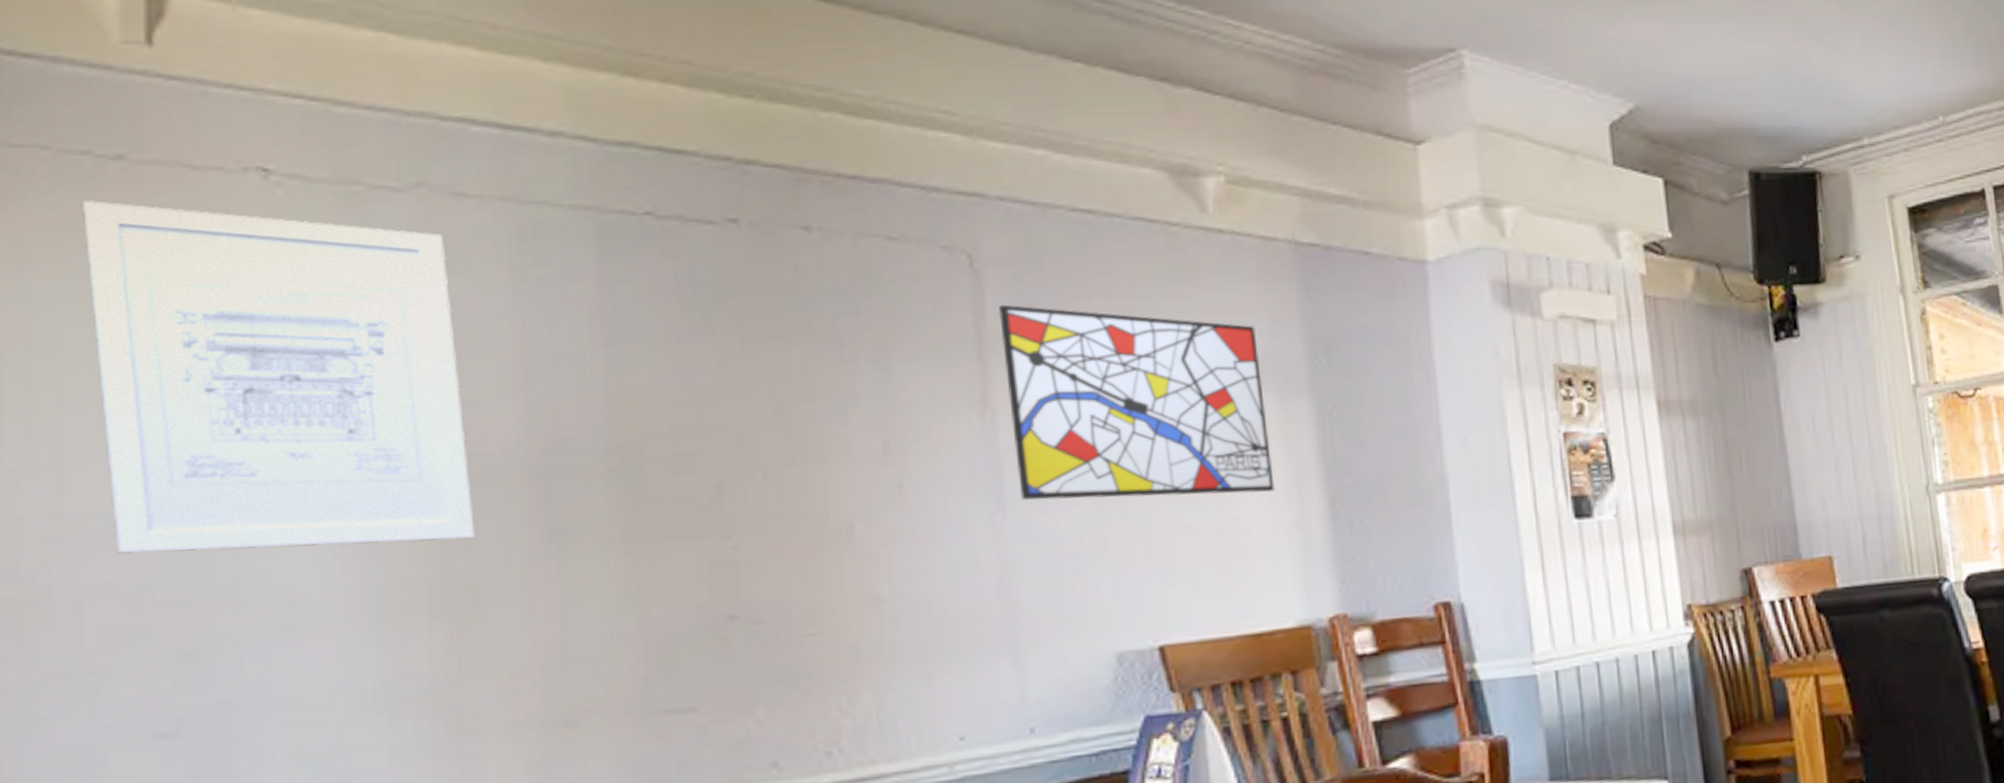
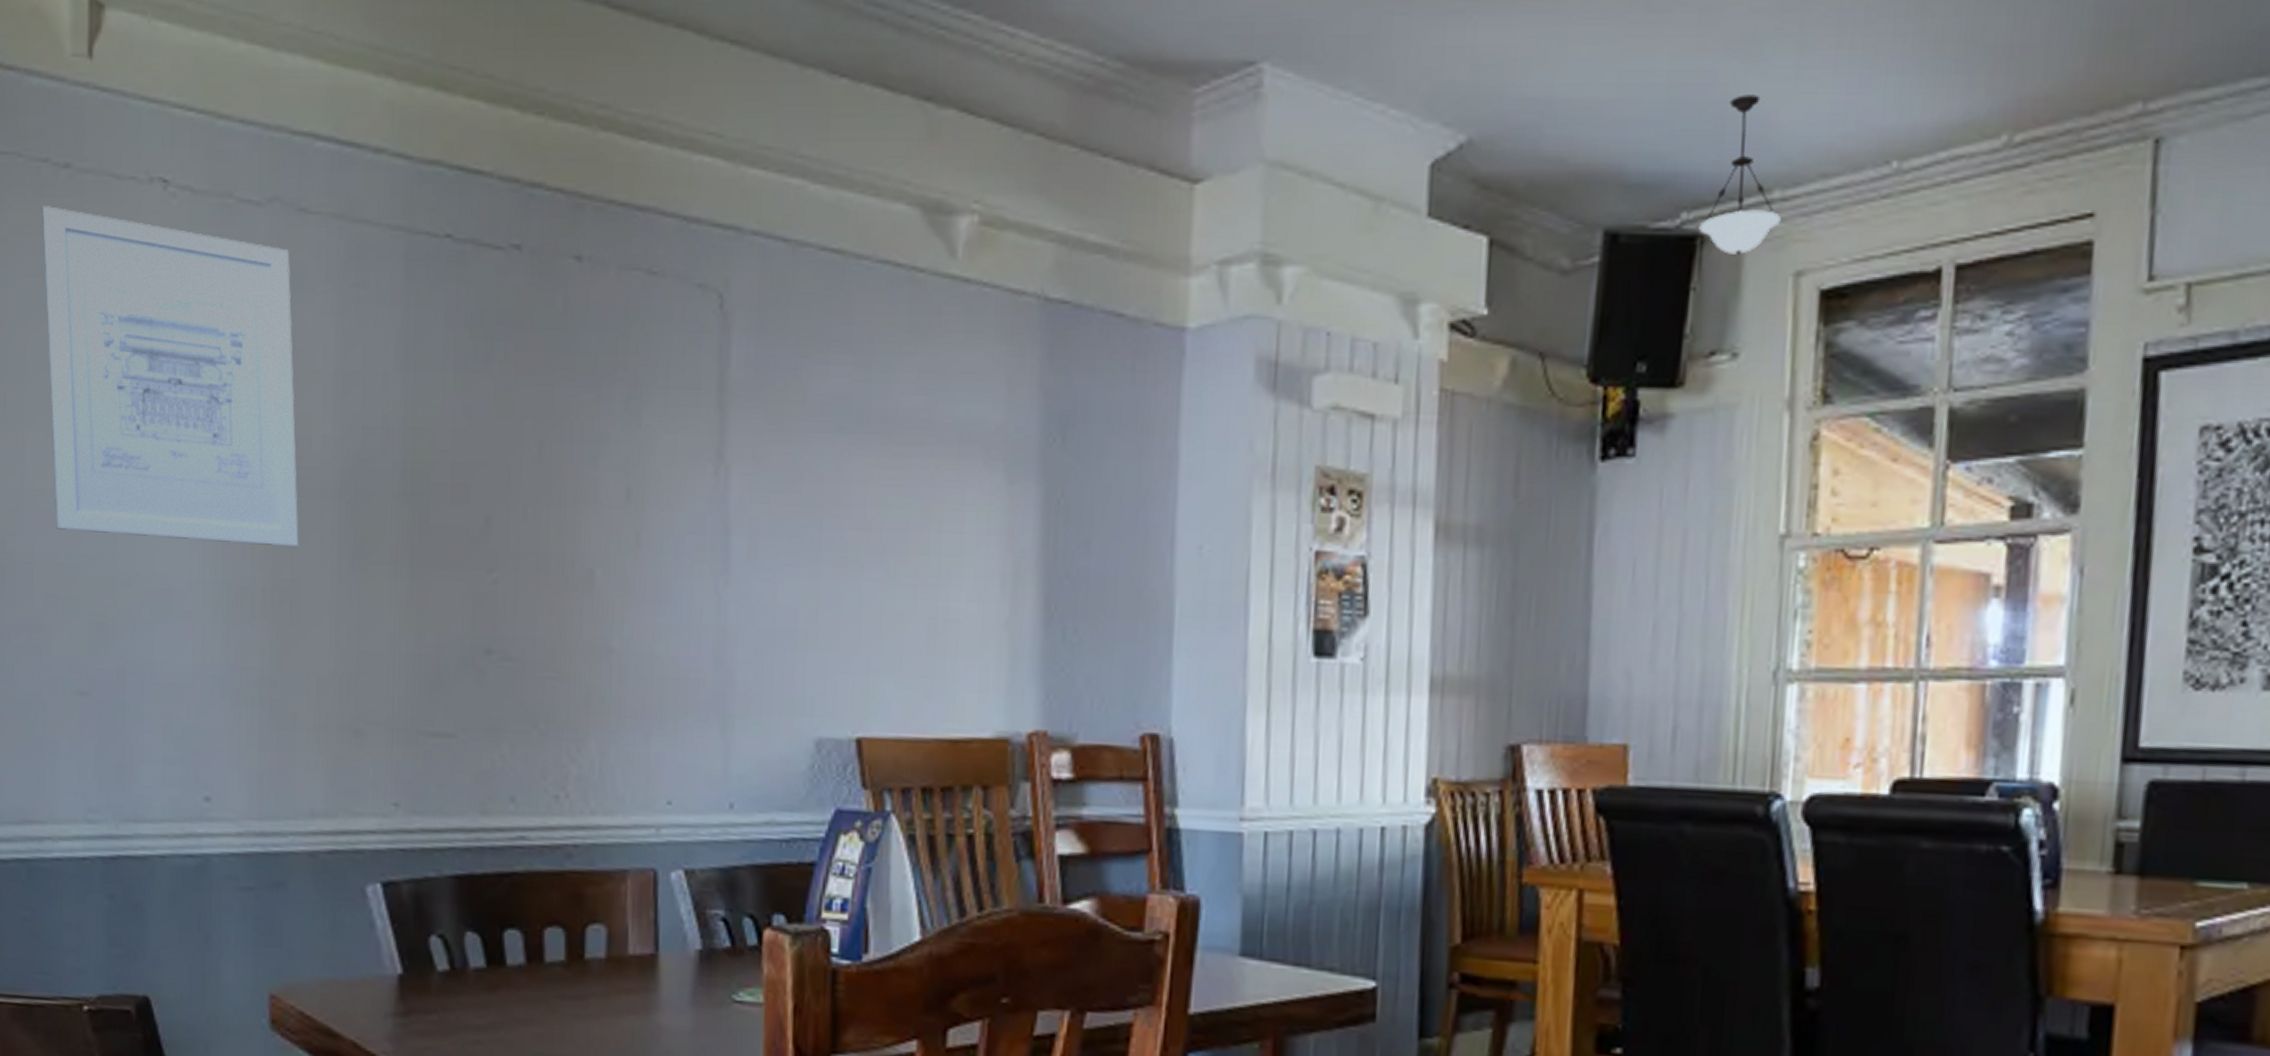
wall art: present [999,304,1275,501] -> none [742,351,991,584]
pendant light: none [1816,72,1872,185] -> present [1699,94,1781,254]

